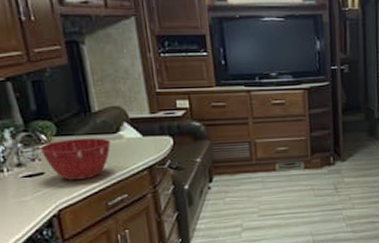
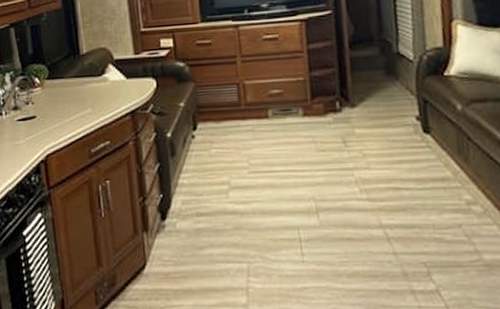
mixing bowl: present [39,138,111,180] -> none [33,81,97,125]

